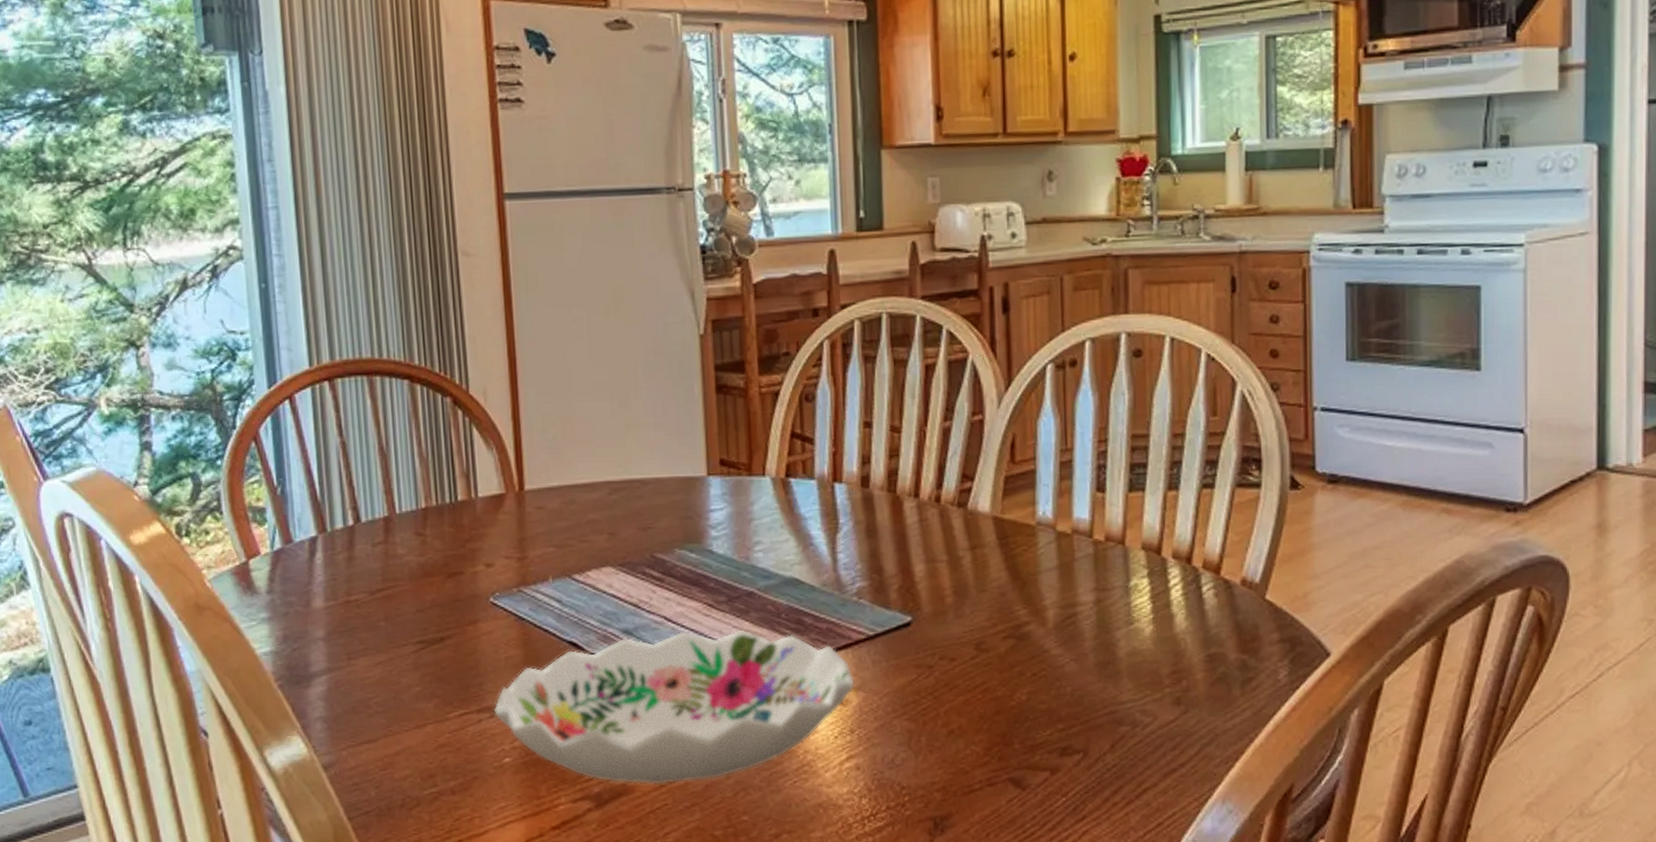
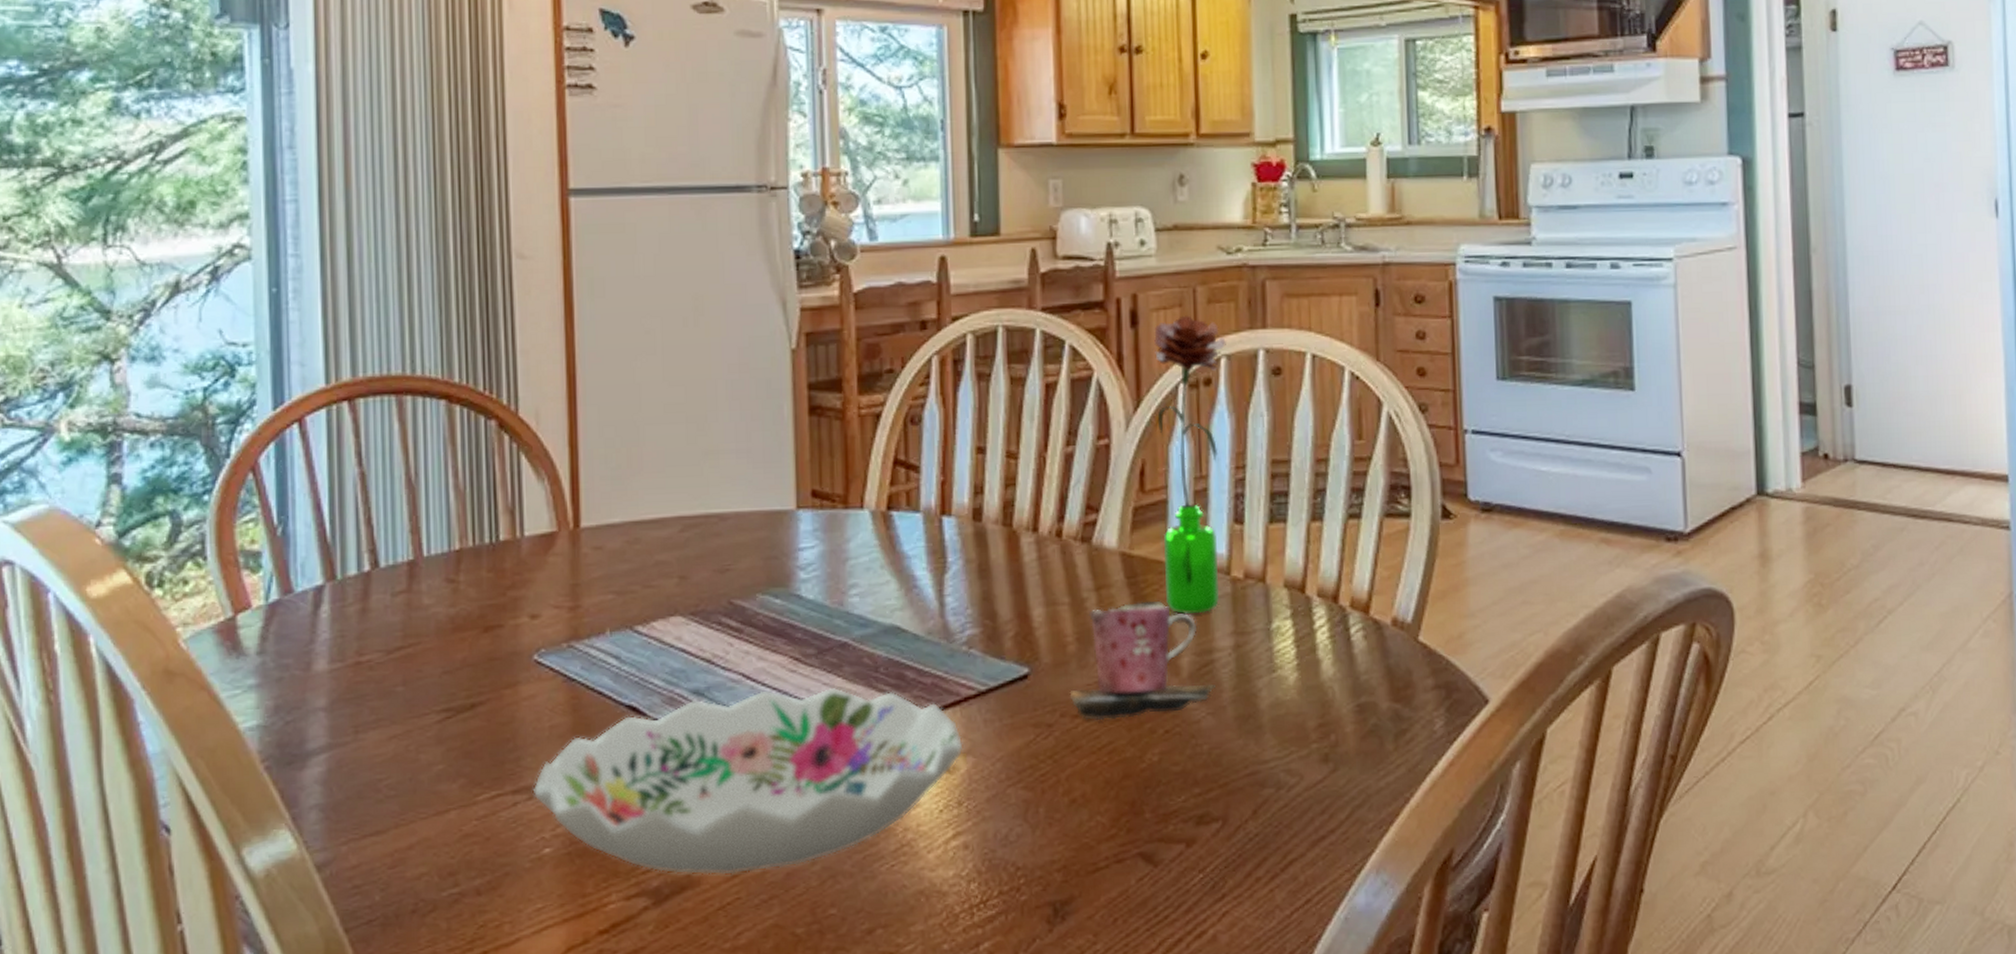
mug: none [947,559,1078,664] -> present [1069,600,1215,721]
flower: none [1023,302,1091,572] -> present [1153,315,1226,614]

